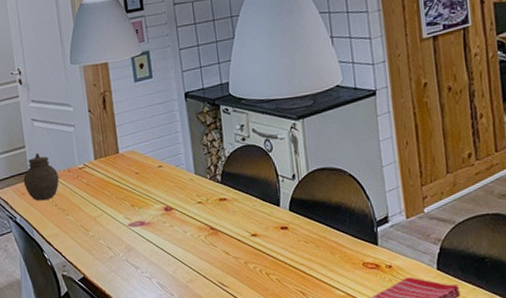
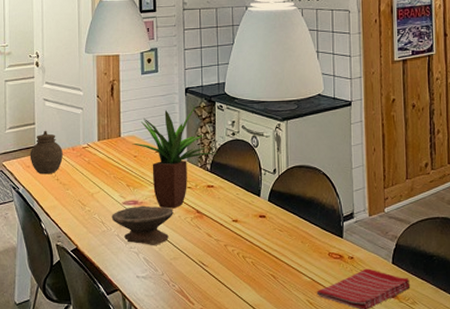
bowl: none [118,225,185,270] -> present [111,205,173,246]
potted plant: none [132,112,228,227] -> present [132,106,218,209]

